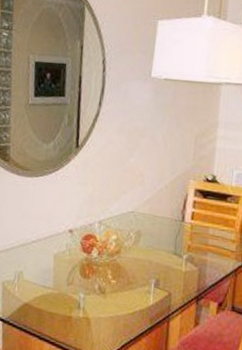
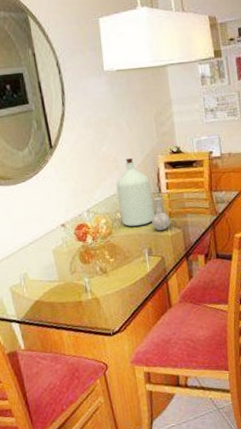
bottle: none [133,175,188,264] -> present [116,157,171,231]

